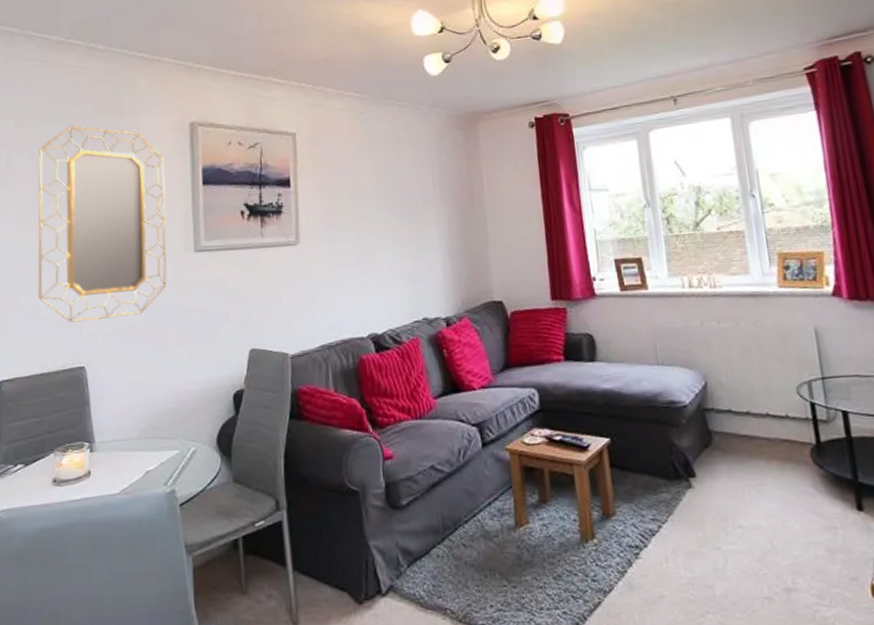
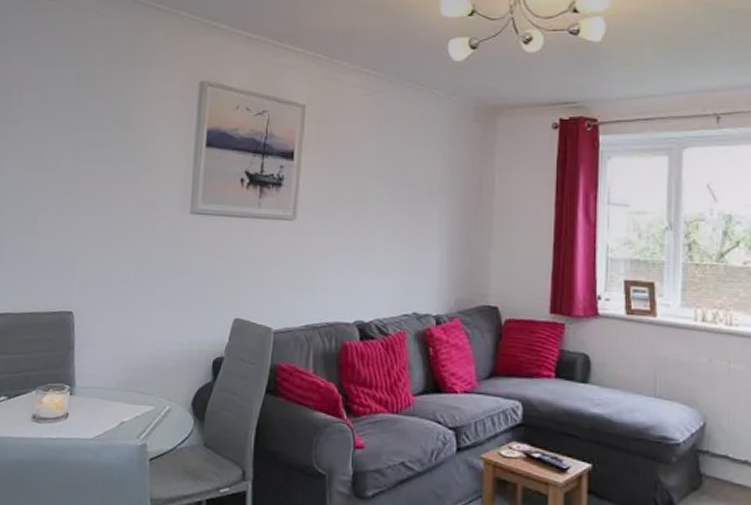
home mirror: present [37,125,167,323] -> none [35,71,170,269]

